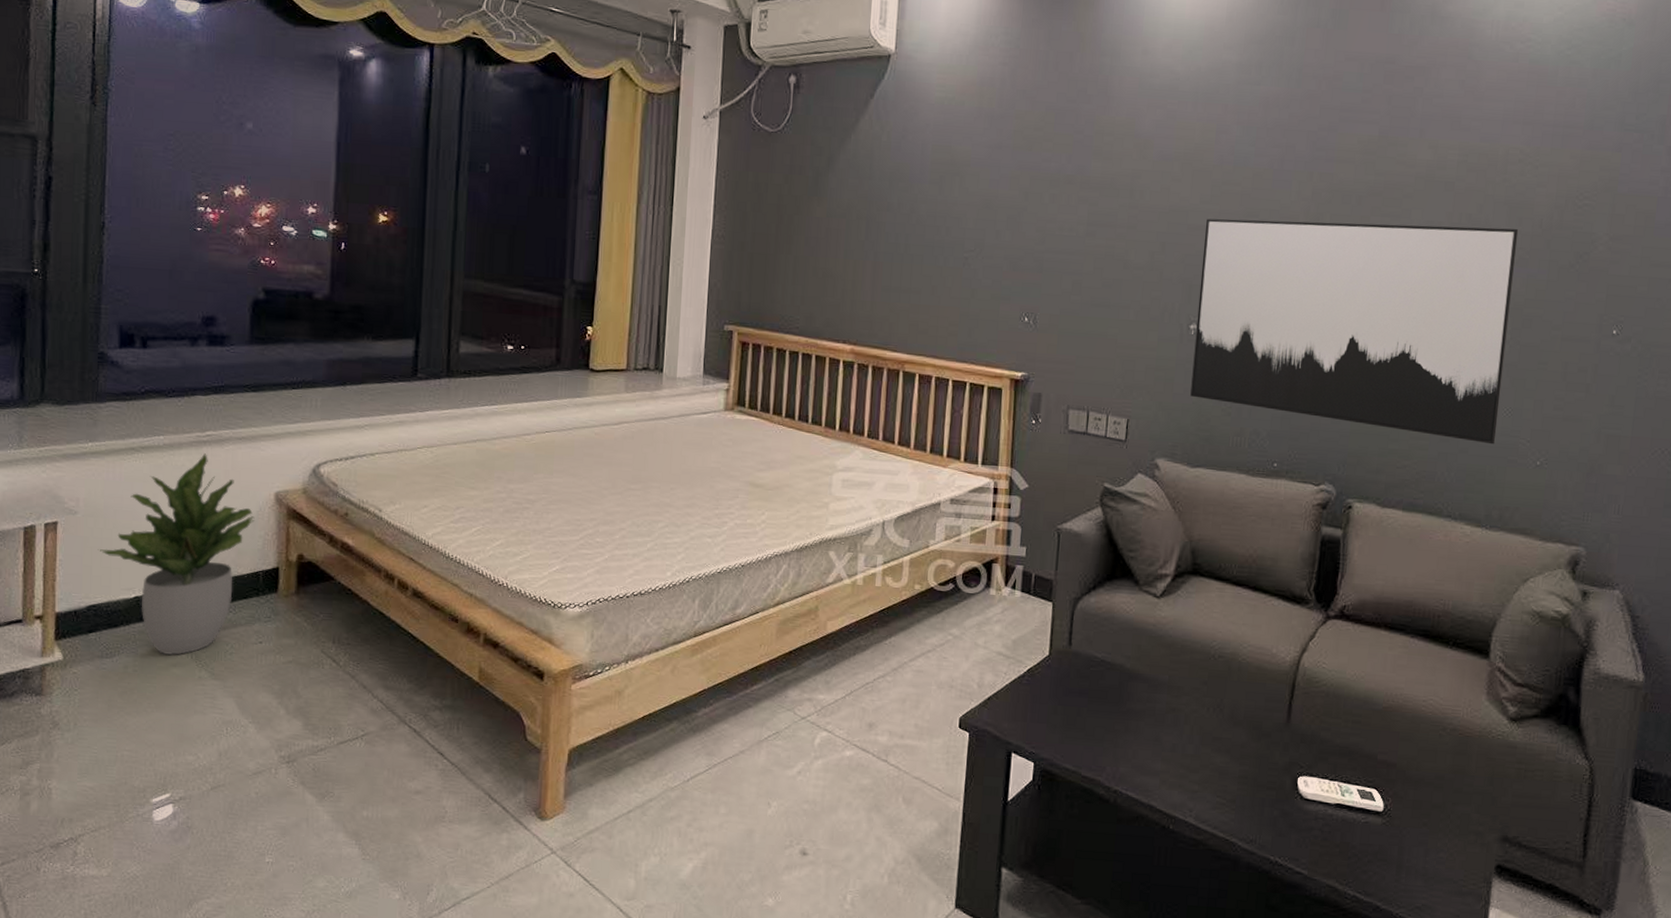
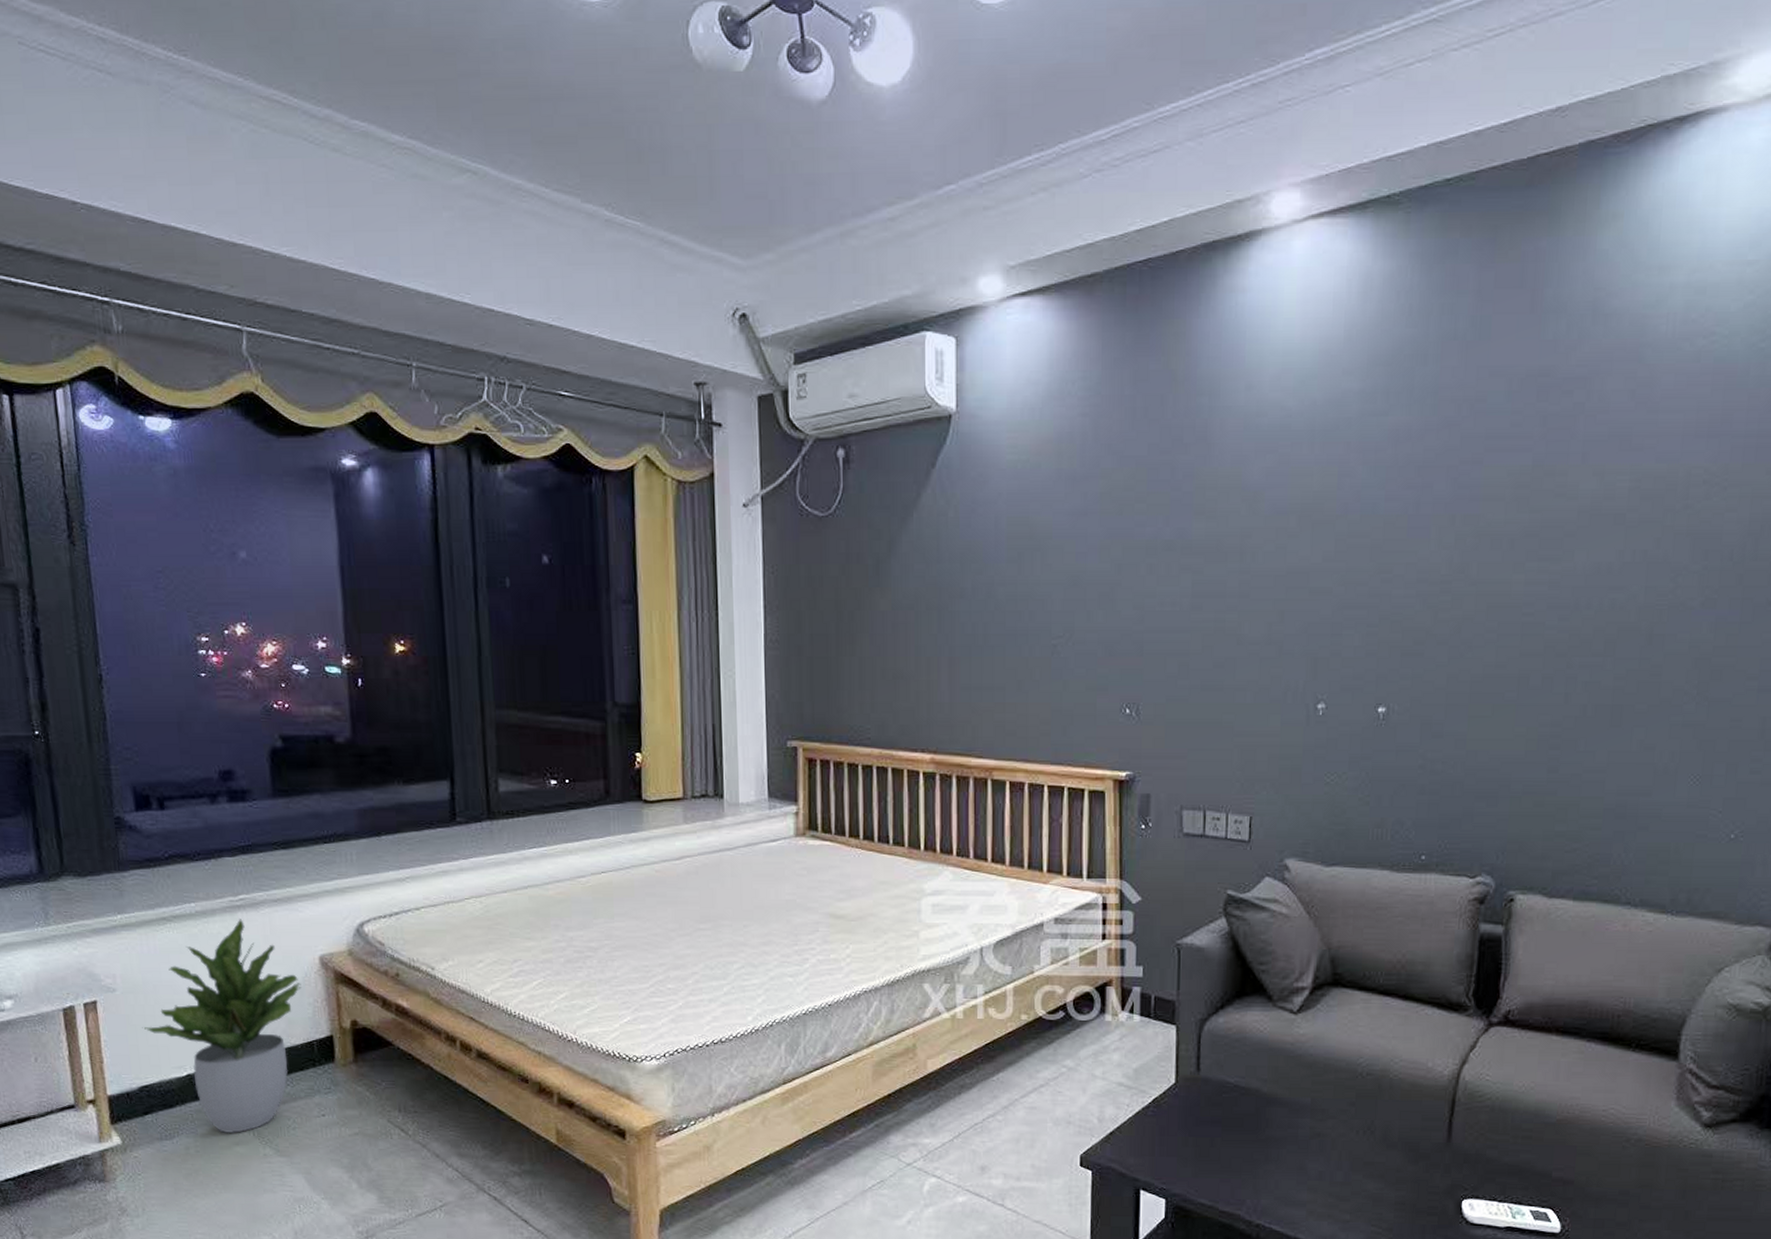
wall art: present [1190,218,1519,445] -> none [1321,565,1705,818]

